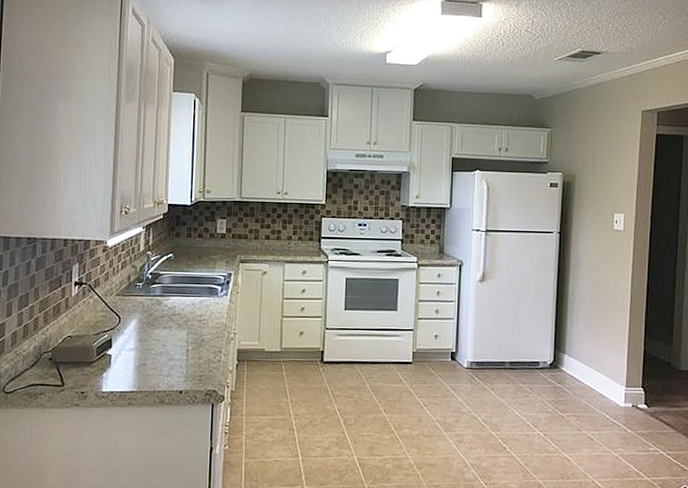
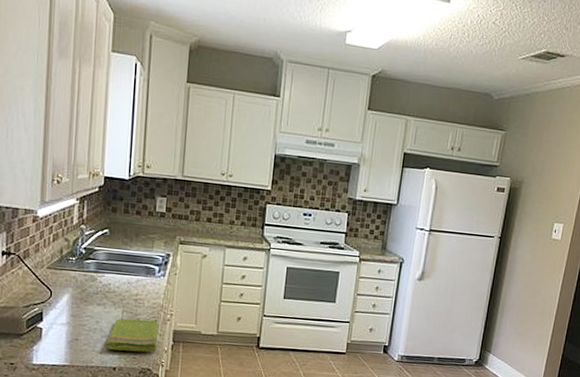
dish towel: none [171,338,223,374] -> present [105,318,159,353]

